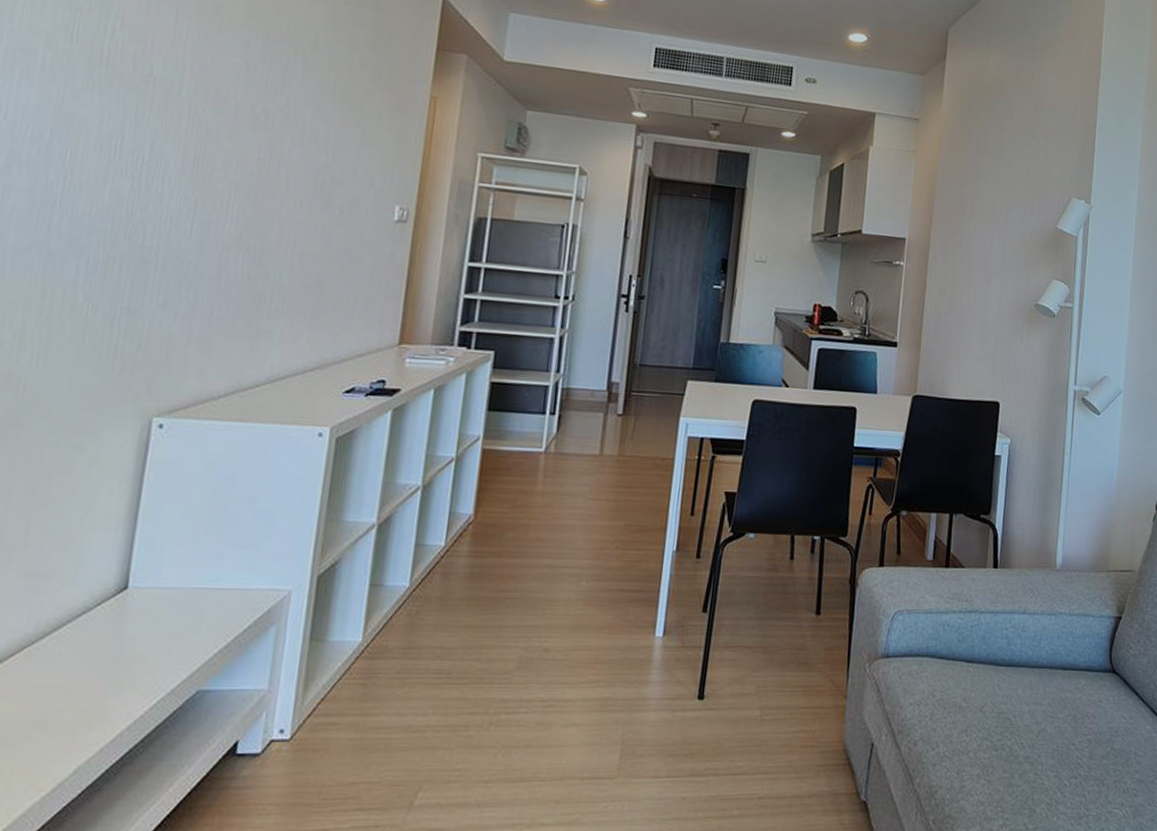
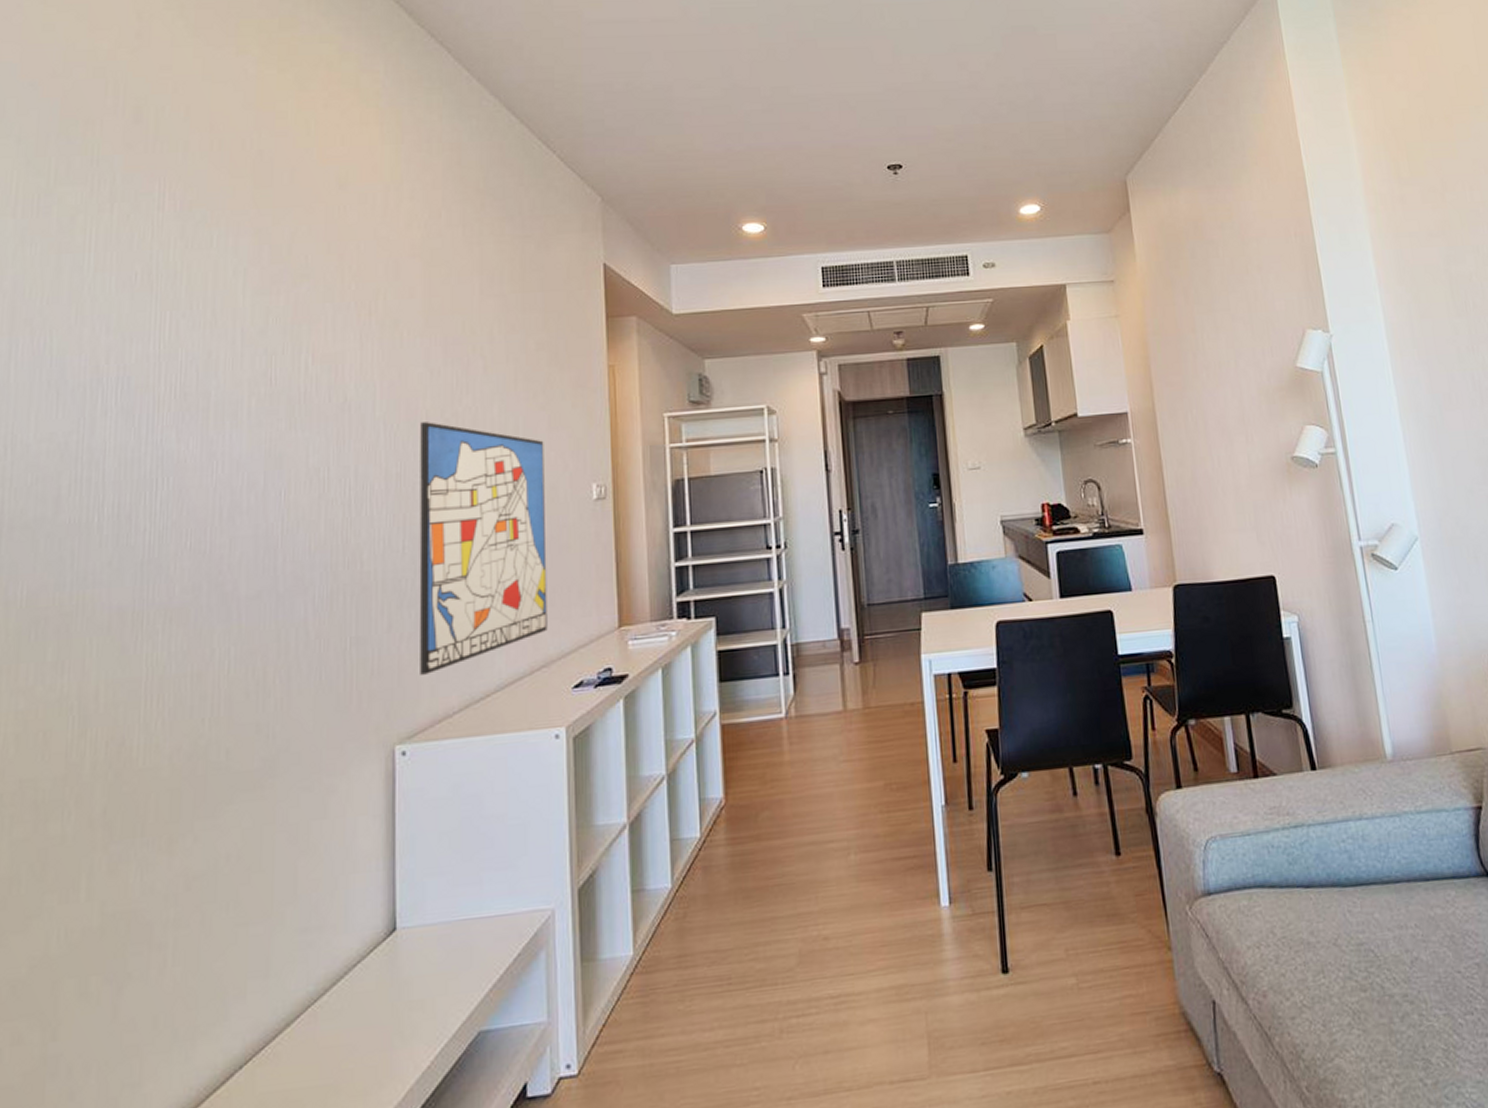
wall art: none [189,112,354,356] -> present [419,422,548,675]

